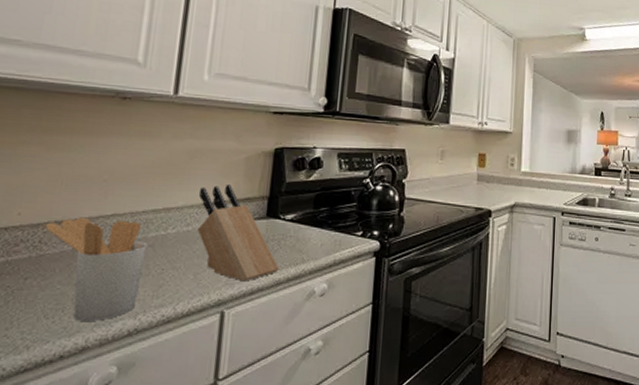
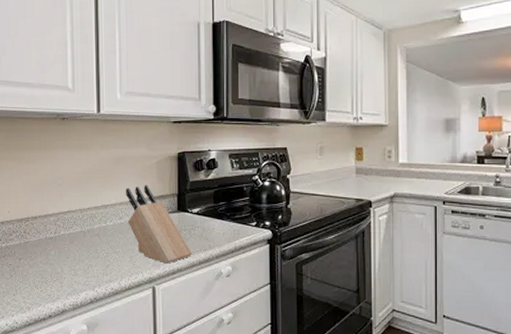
utensil holder: present [45,217,148,321] -> none [26,213,95,291]

